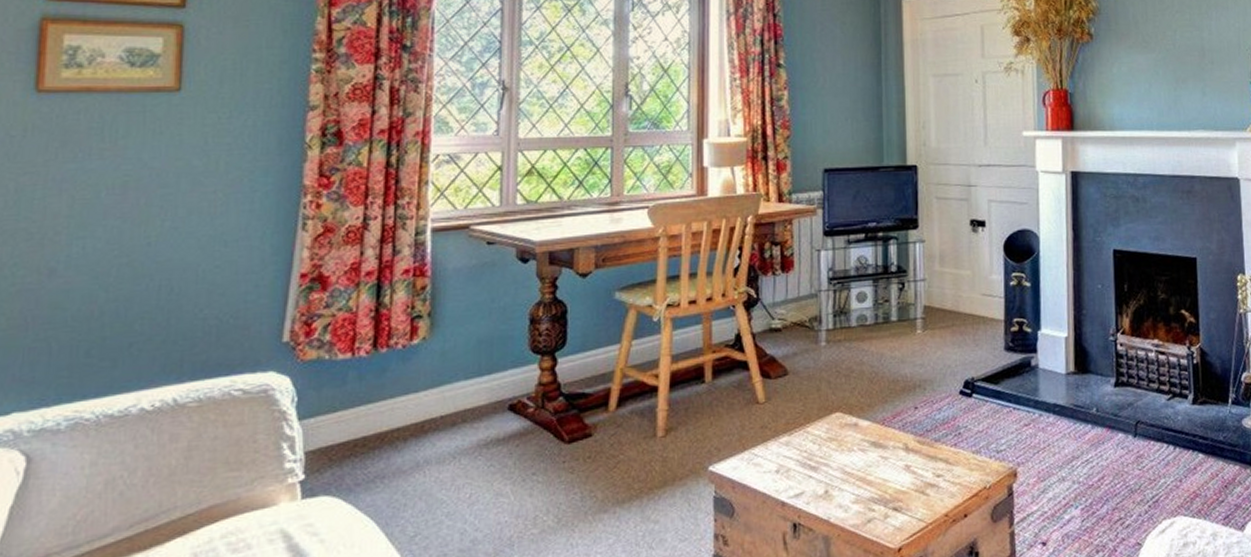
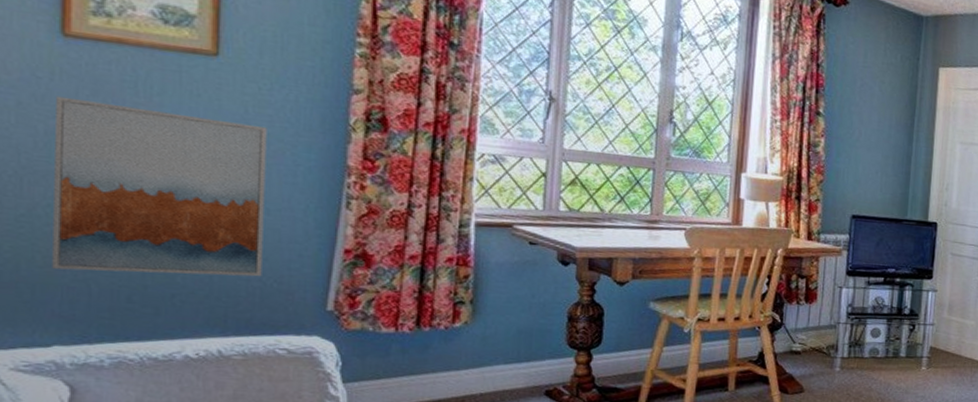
wall art: none [15,152,226,330] -> present [52,96,267,277]

